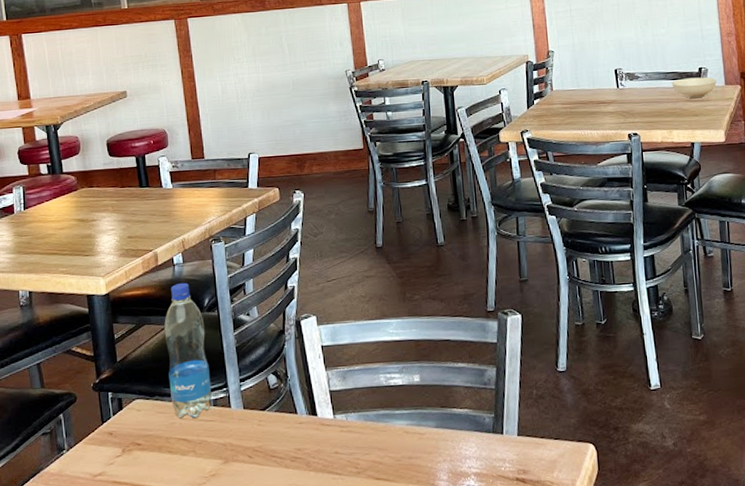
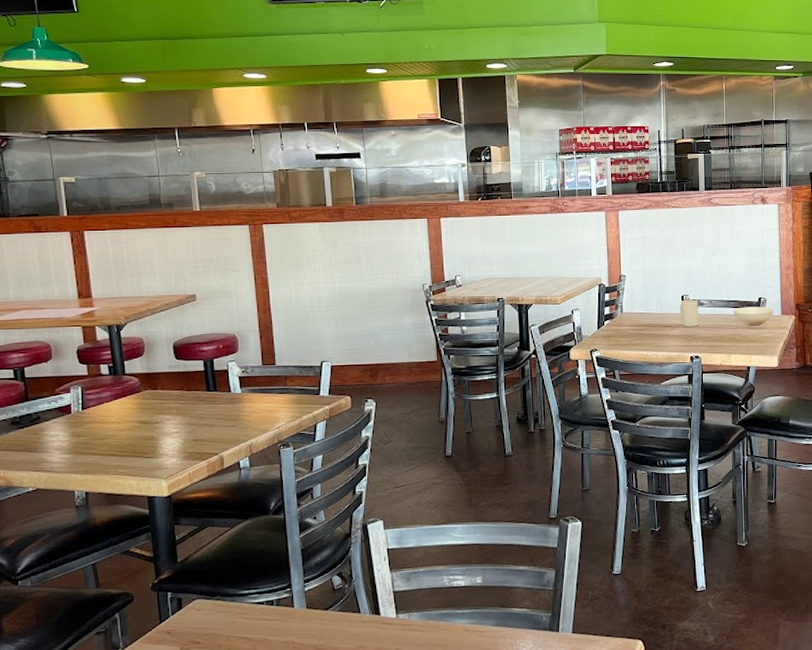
bottle: present [164,282,212,419] -> none [228,486,275,618]
cup: none [613,72,636,103] -> present [680,299,699,327]

